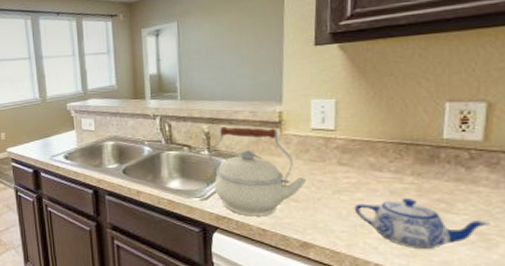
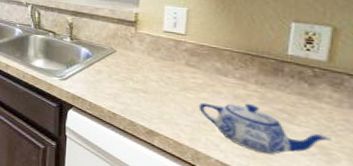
kettle: present [208,126,308,216] -> none [70,19,157,102]

